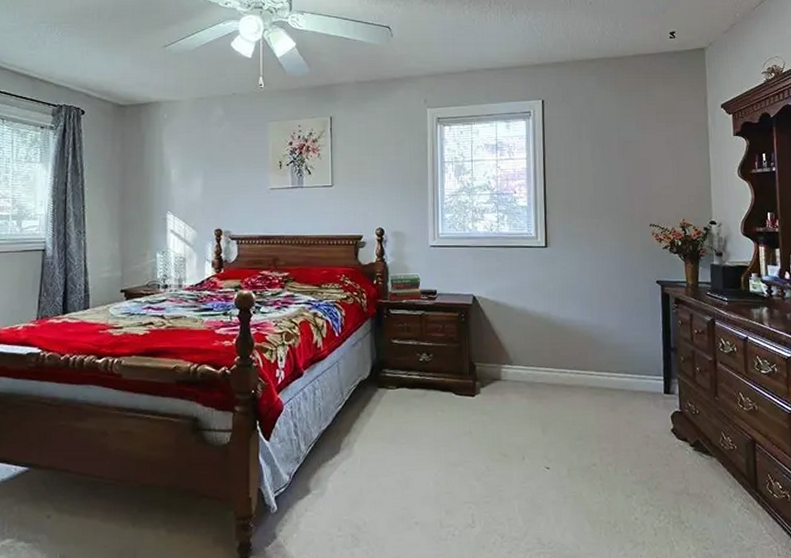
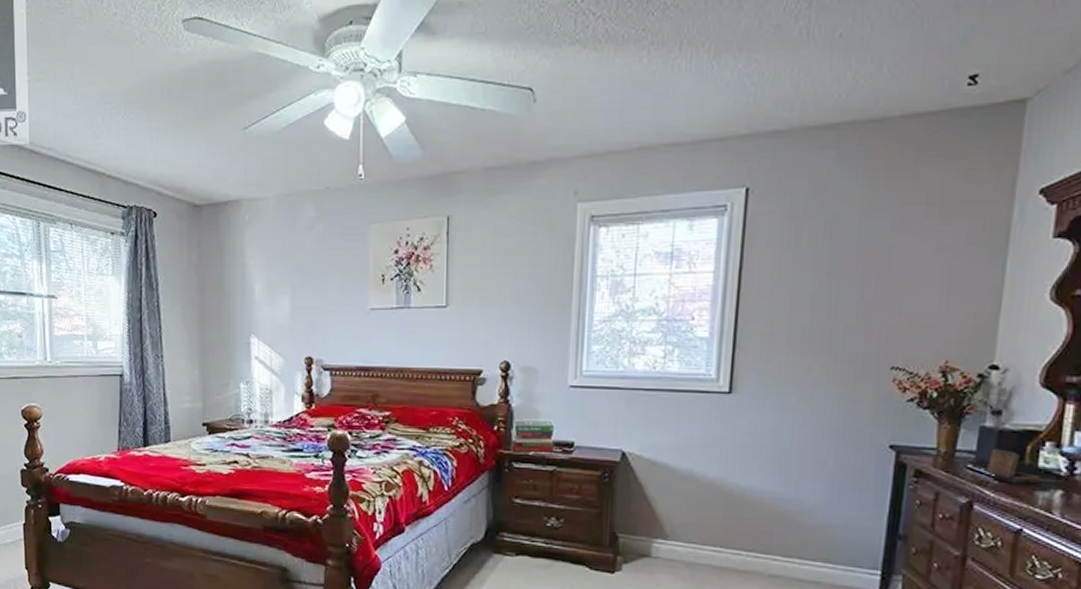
jewelry box: none [719,280,754,307] -> present [986,448,1042,487]

